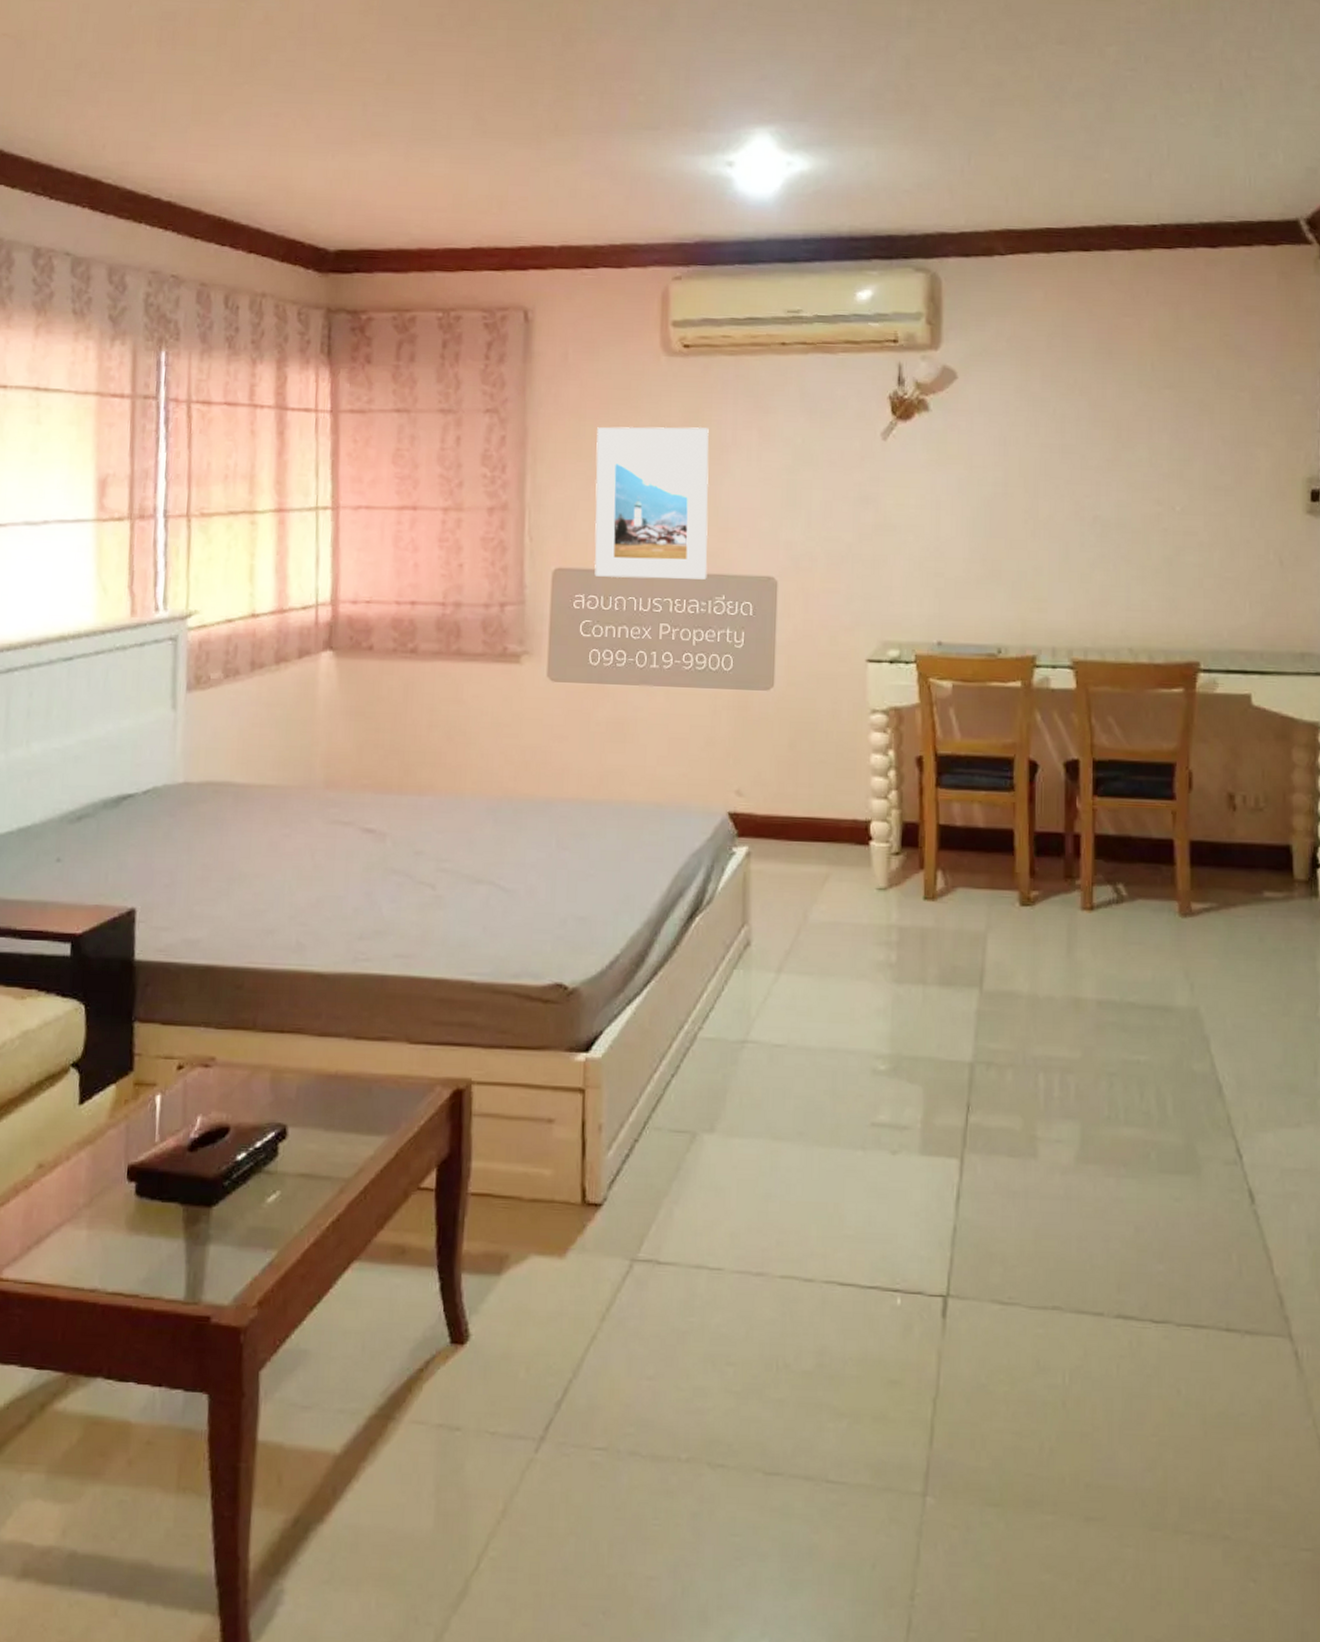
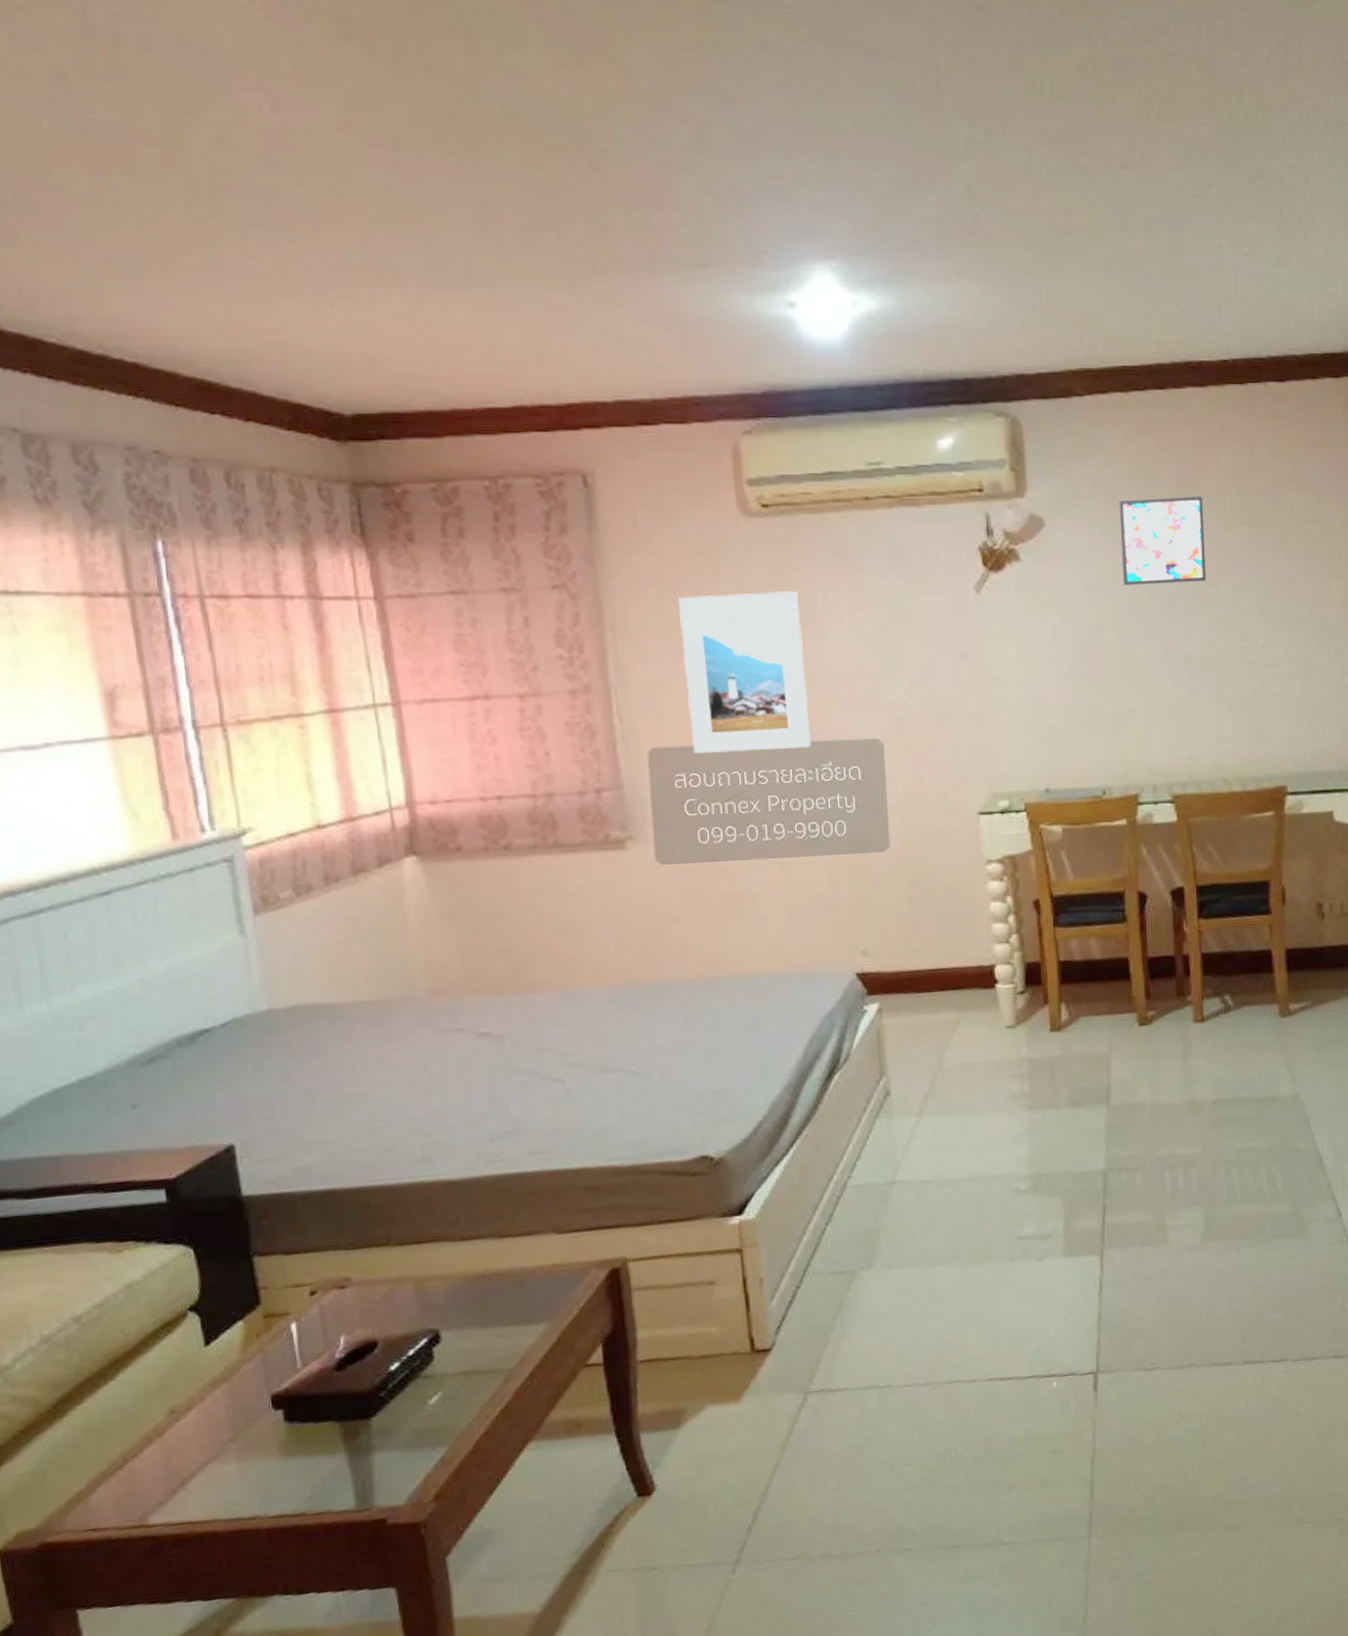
wall art: none [1033,357,1122,443] -> present [1119,497,1206,585]

